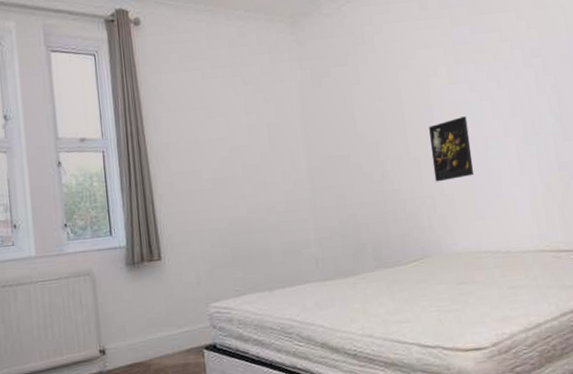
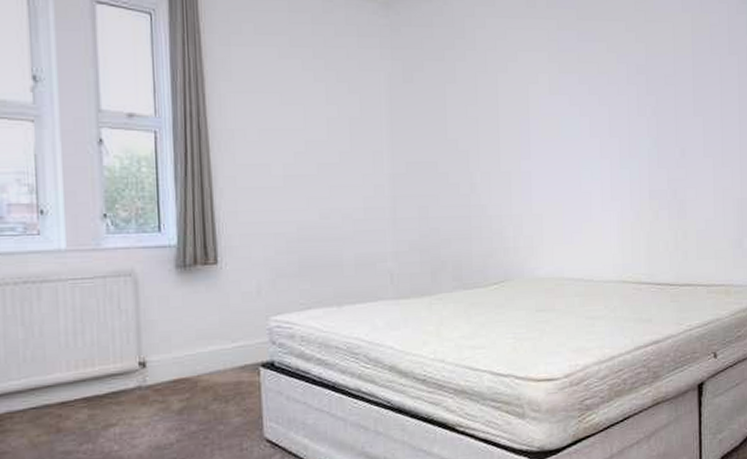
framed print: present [429,116,474,182] -> none [523,131,565,201]

